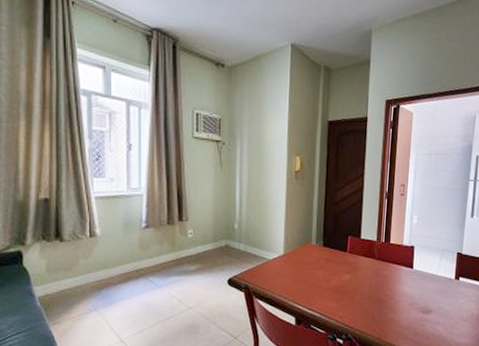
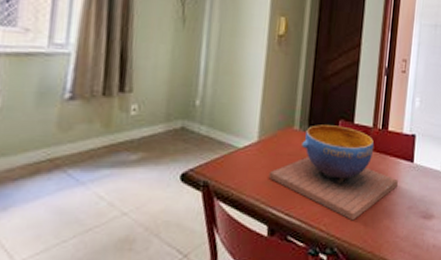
decorative bowl: none [293,240,400,314] -> present [268,125,398,221]

